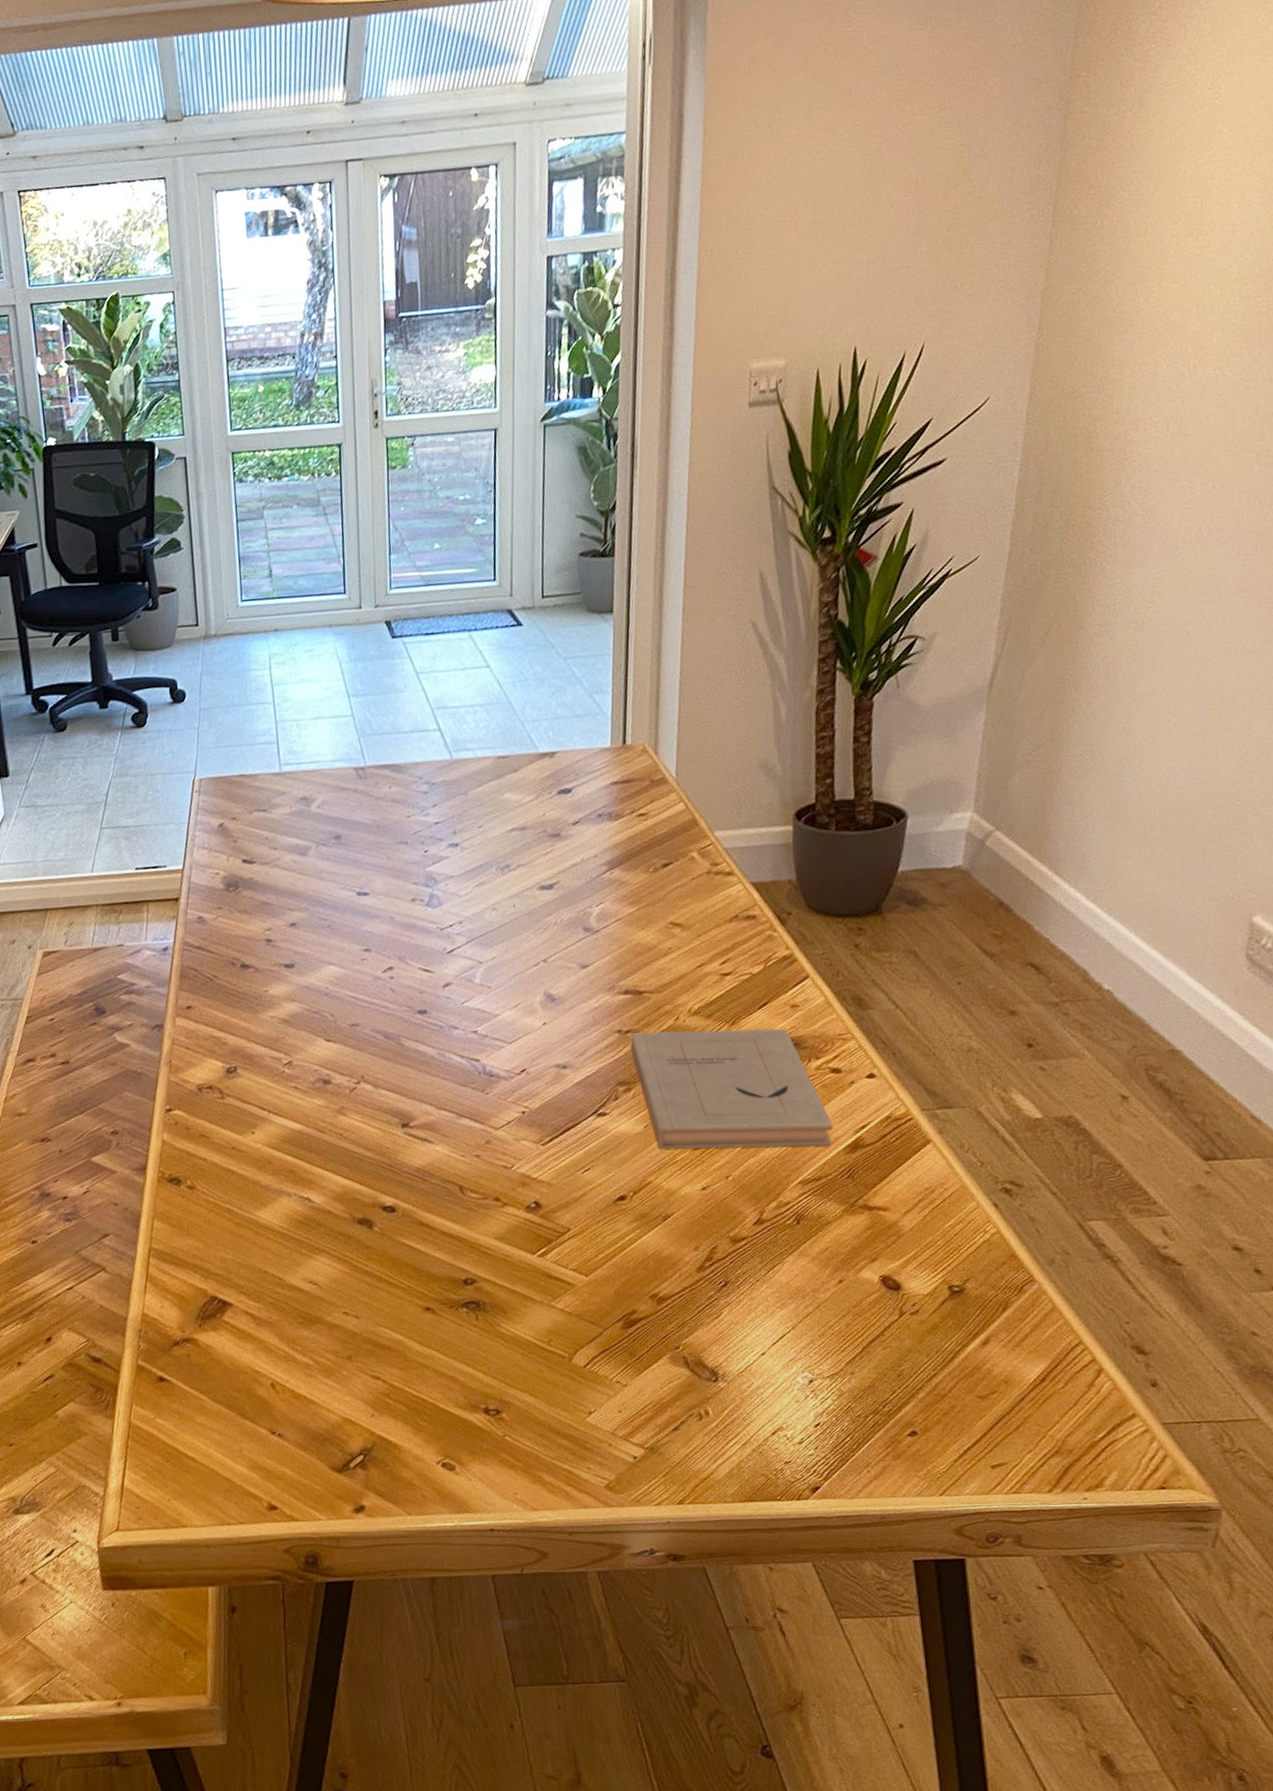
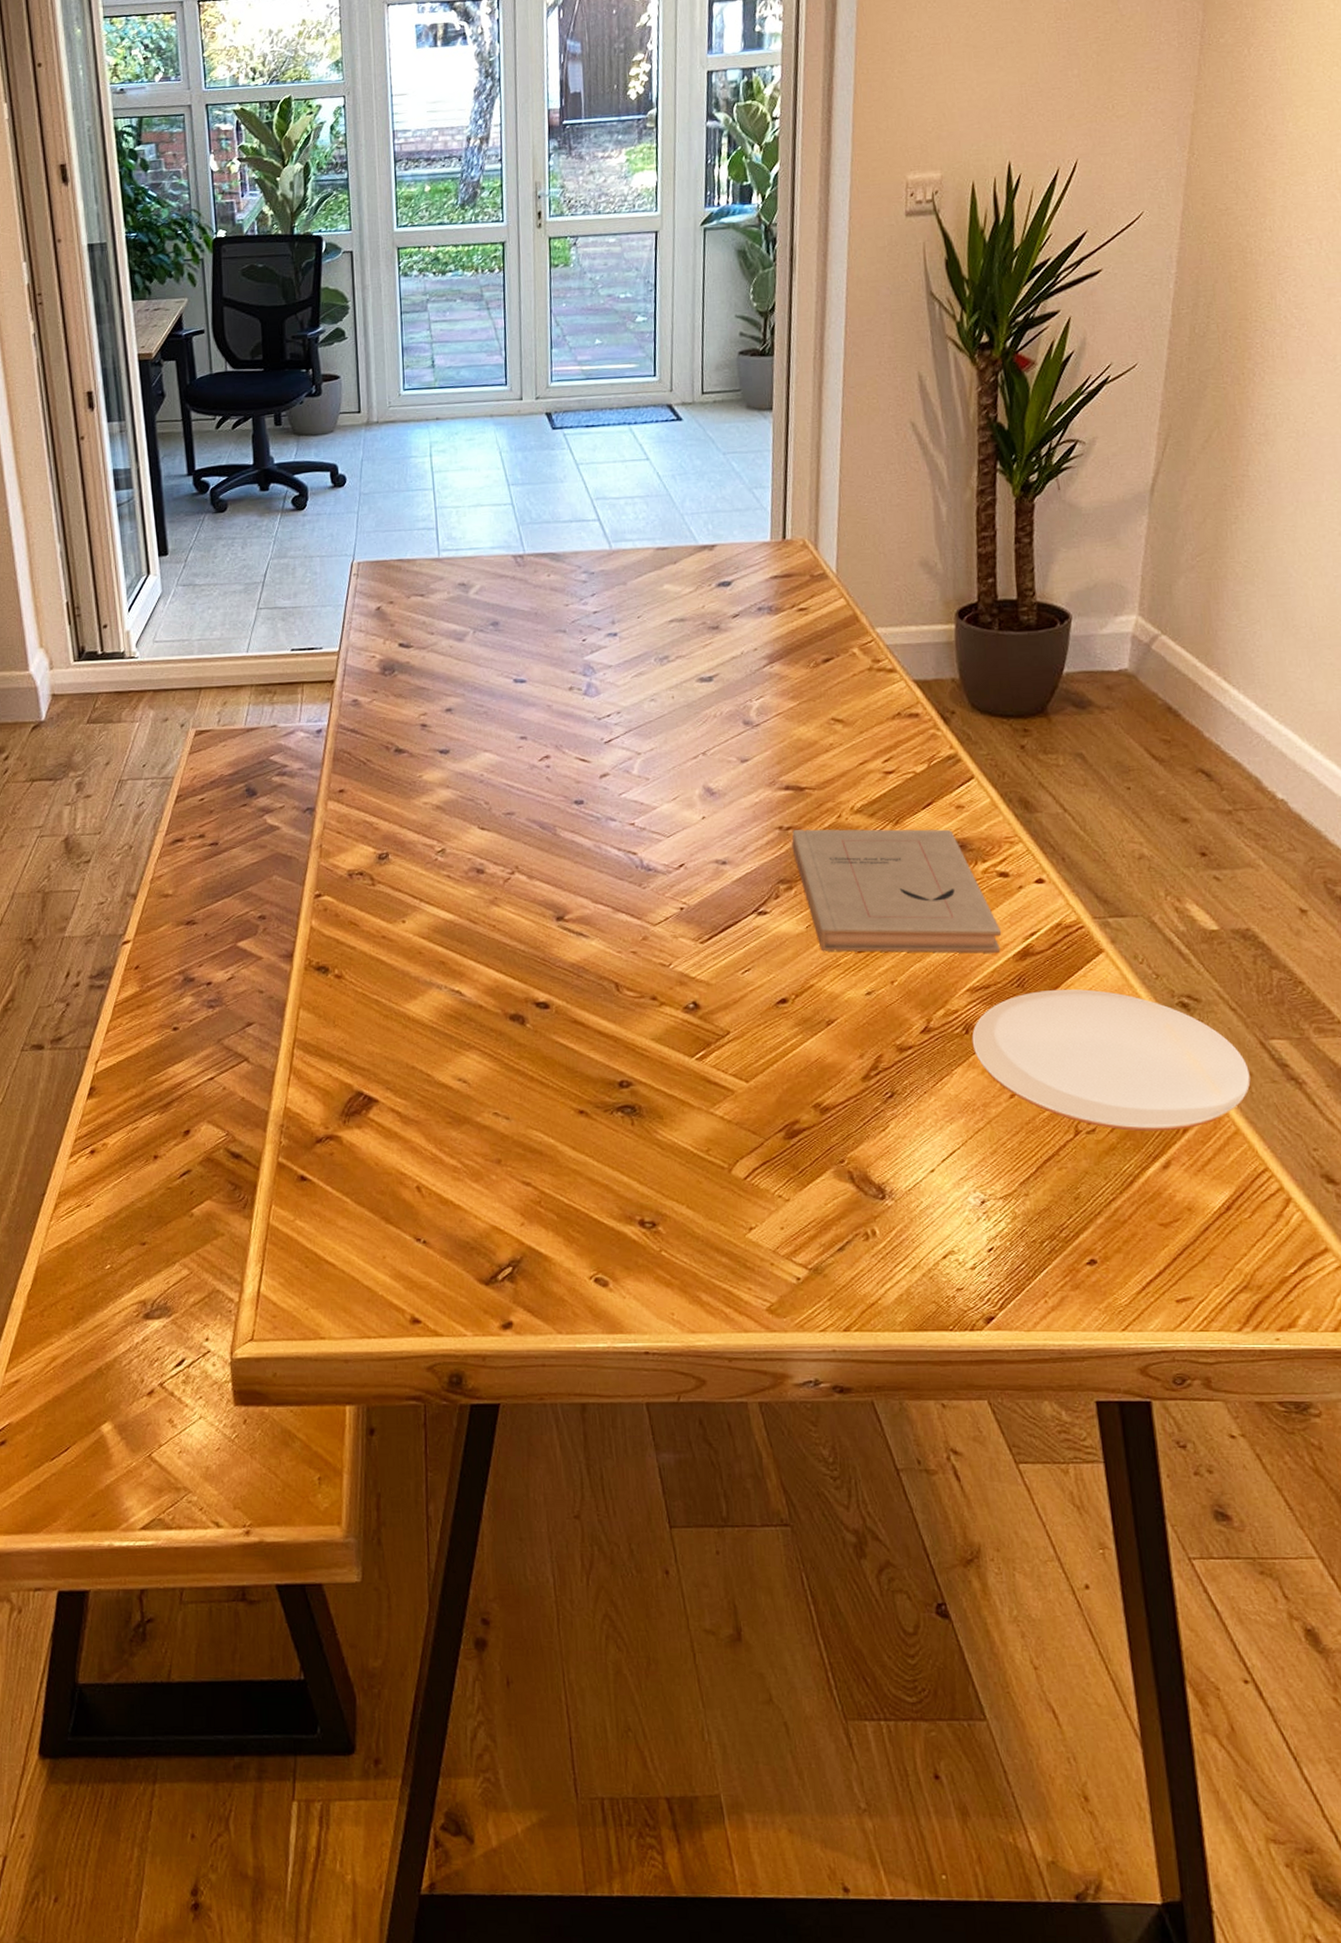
plate: none [802,1178,1068,1311] -> present [972,989,1251,1132]

